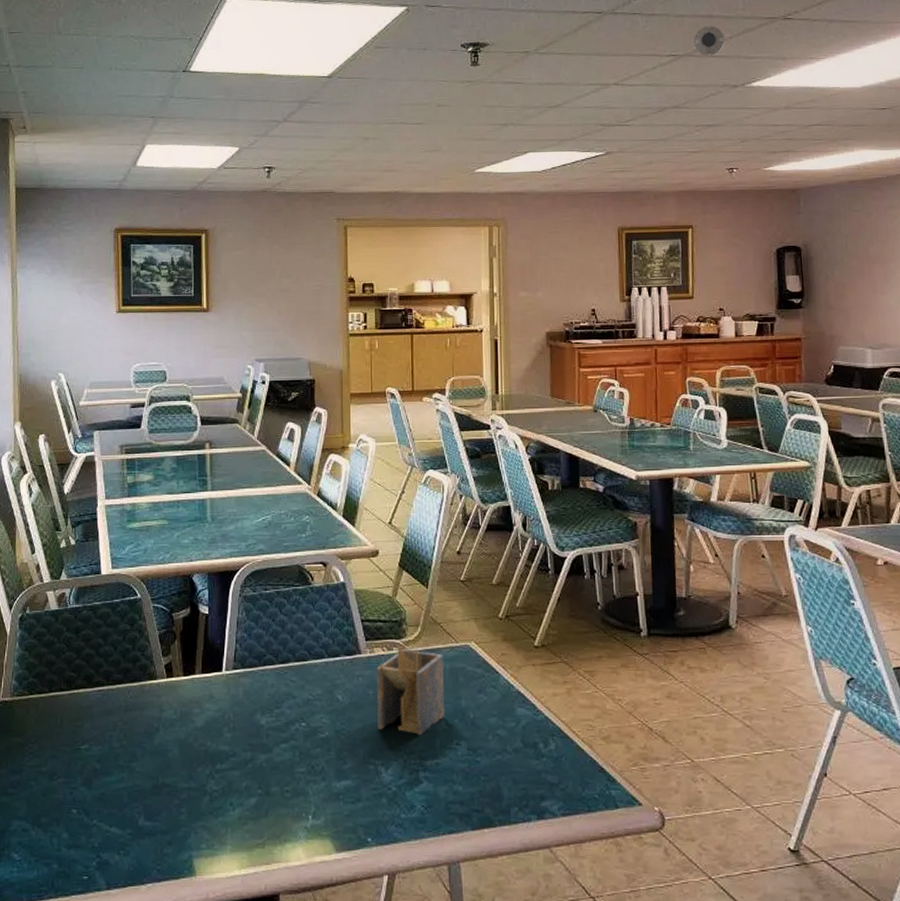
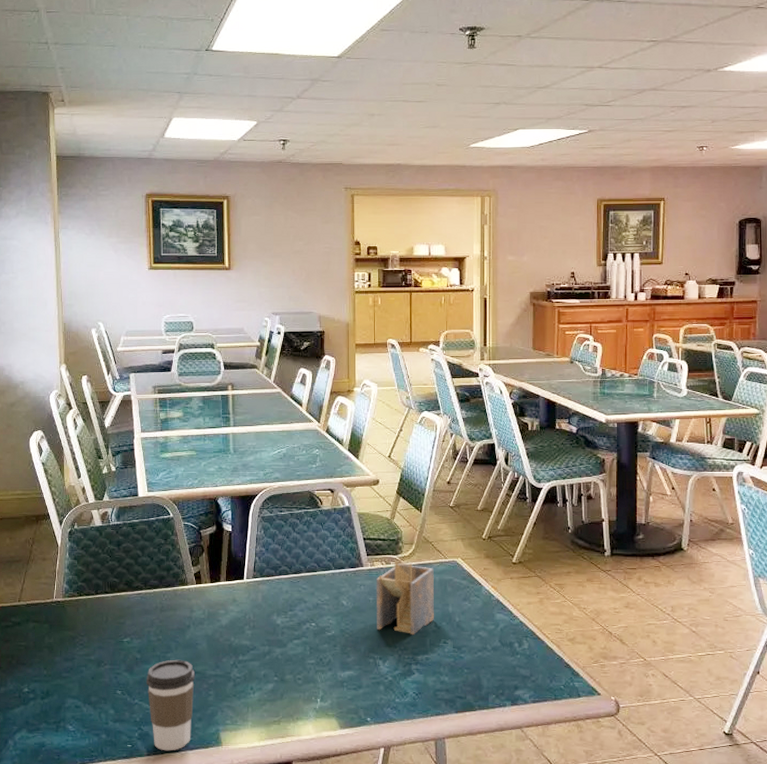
coffee cup: none [106,770,164,884] -> present [146,659,195,751]
smoke detector: present [693,25,725,56] -> none [672,13,701,42]

